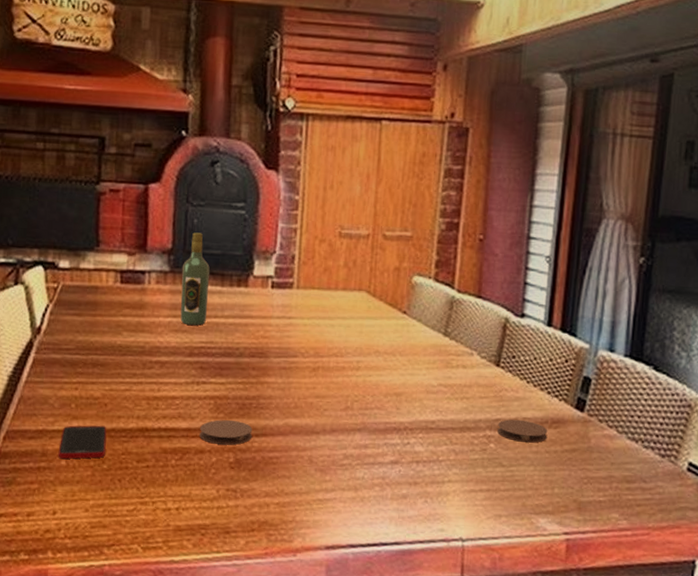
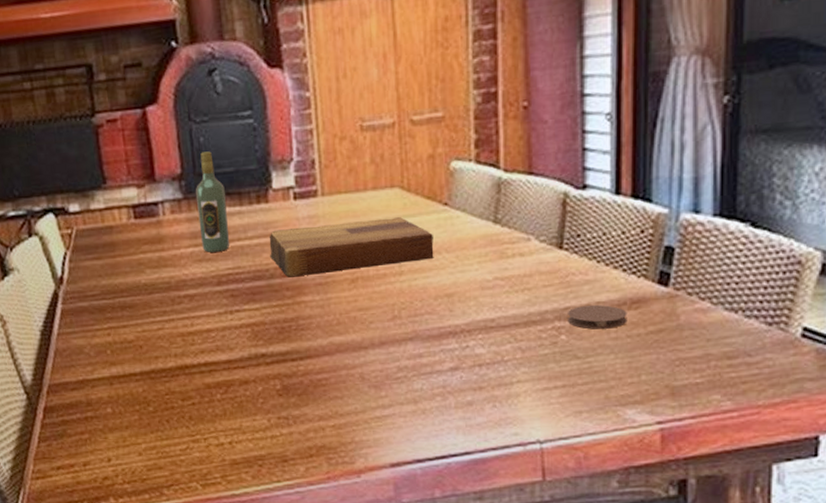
cell phone: present [58,425,107,459] -> none [102,368,149,406]
coaster: present [199,420,253,445] -> none [241,346,297,373]
cutting board: none [242,313,390,360] -> present [269,217,434,277]

